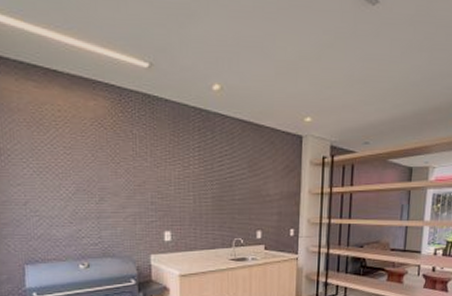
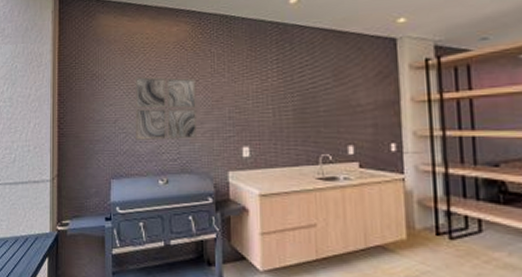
wall art: none [46,154,119,224] -> present [135,76,197,140]

